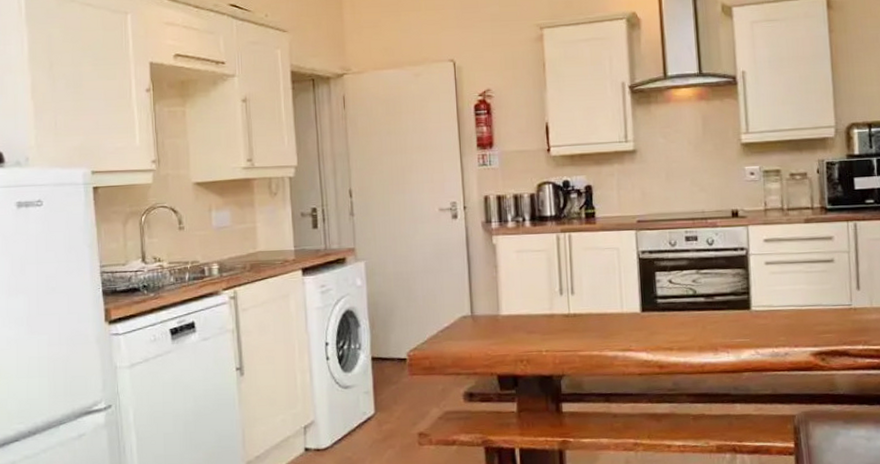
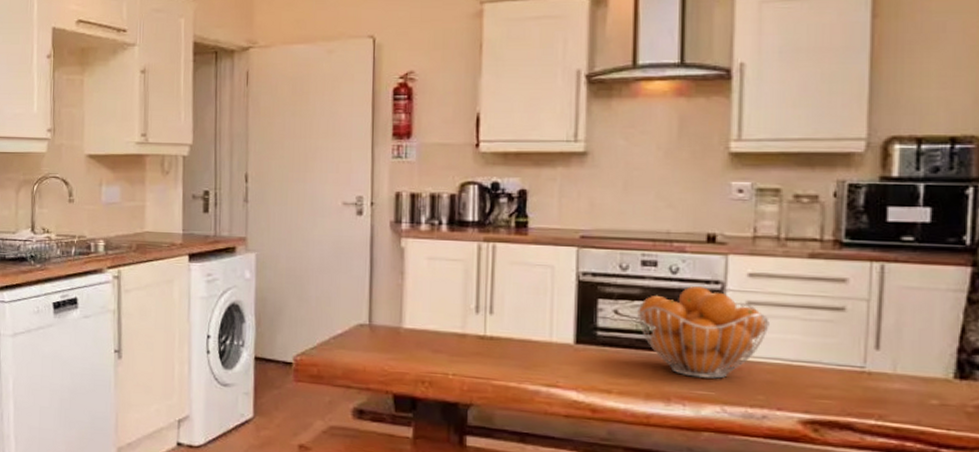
fruit basket: none [686,253,783,329] -> present [637,285,769,379]

